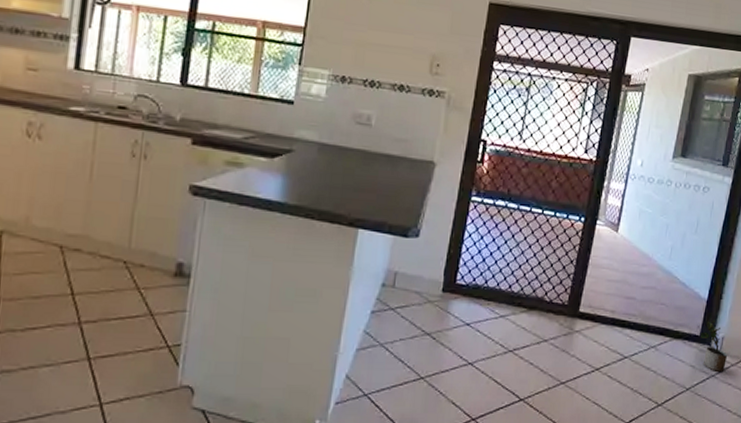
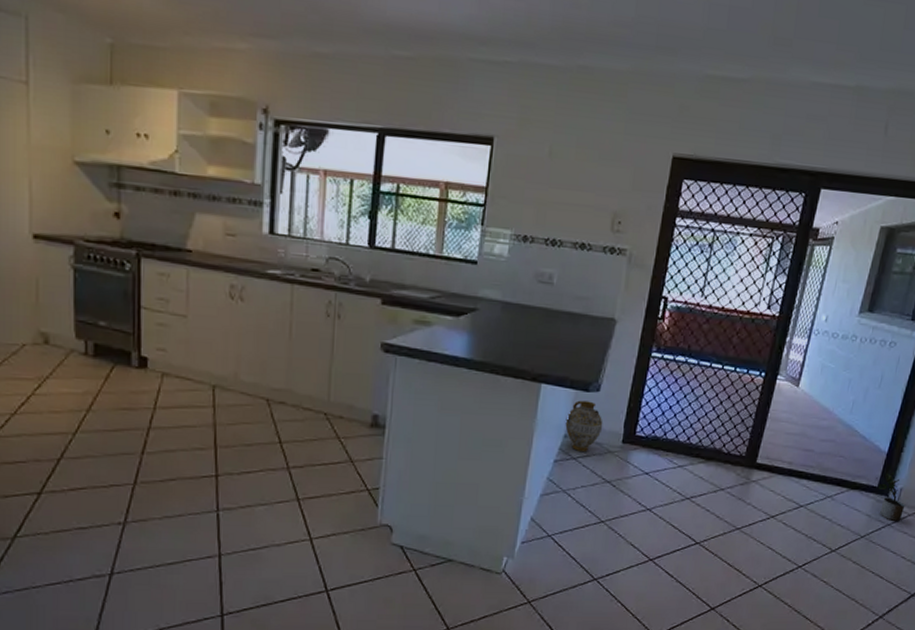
ceramic jug: none [383,246,423,301] -> present [565,400,603,451]

